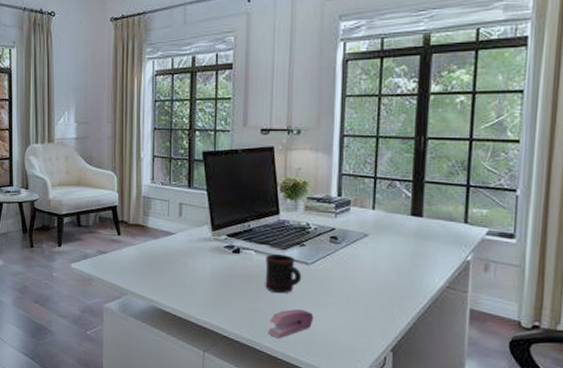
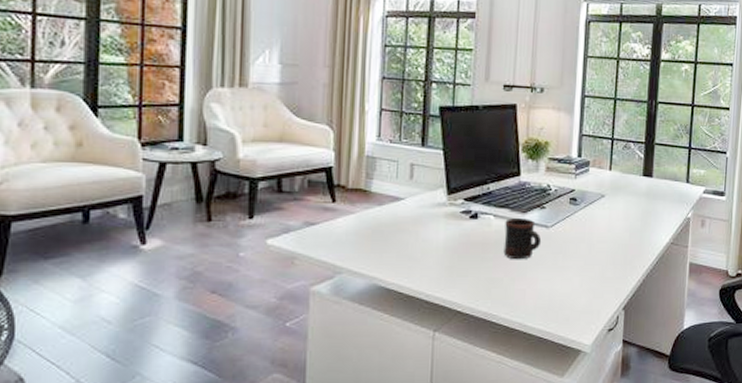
stapler: present [268,309,314,339] -> none [505,276,552,308]

